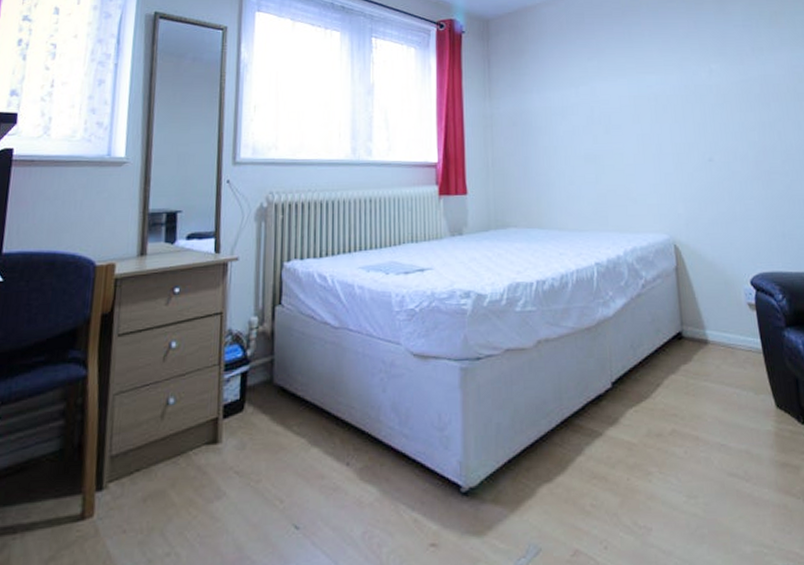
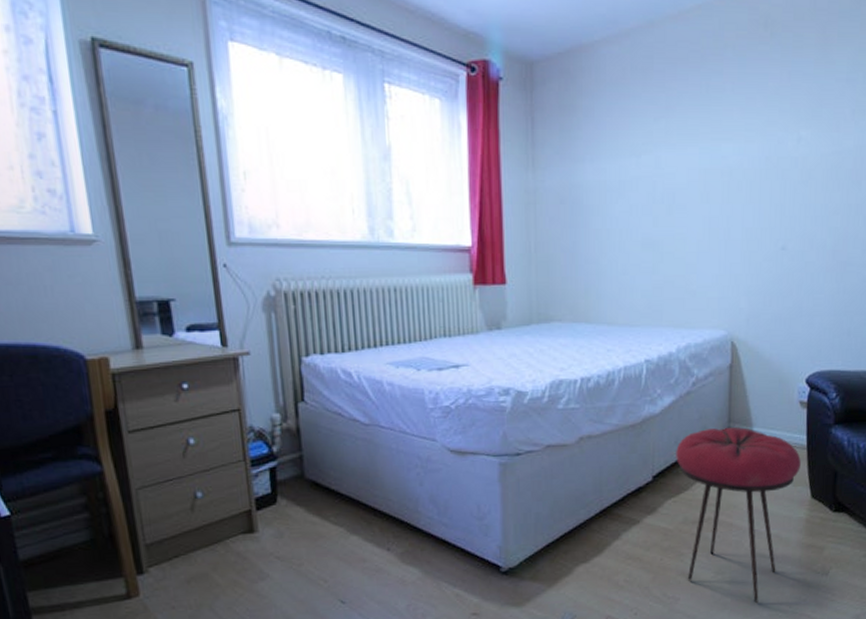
stool: none [632,329,760,537] -> present [676,427,801,604]

